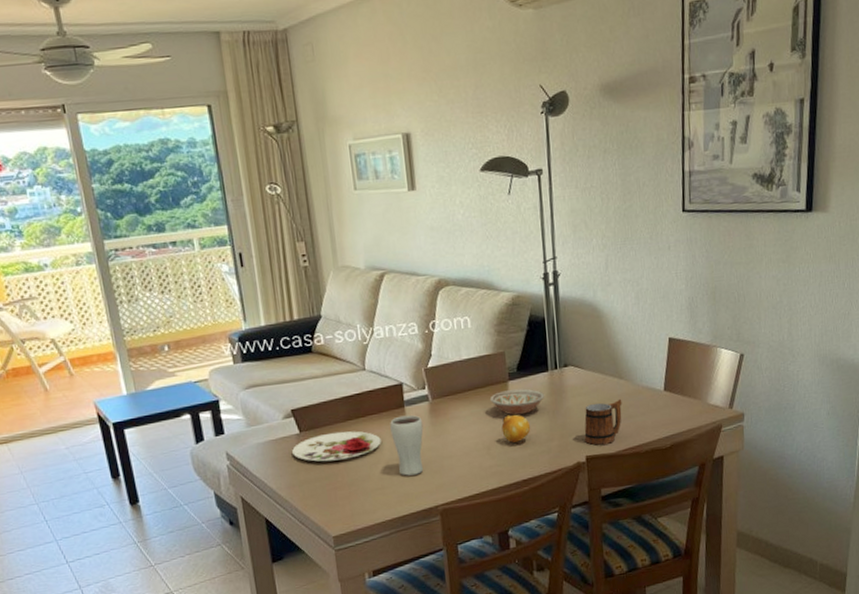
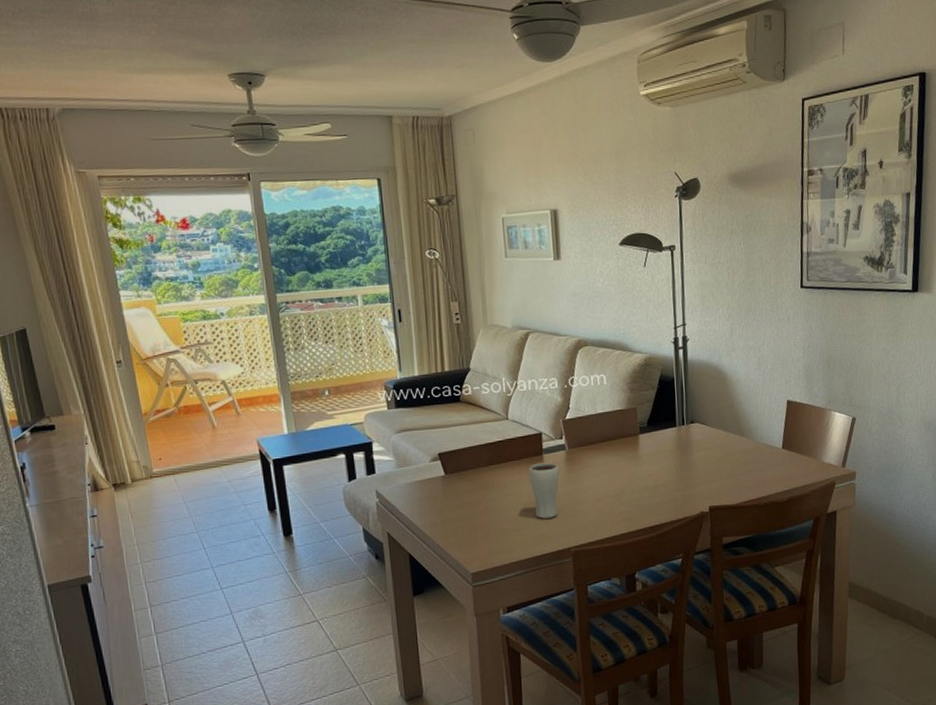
plate: present [292,431,381,462] -> none [437,475,520,503]
bowl: present [489,389,545,416] -> none [621,442,673,466]
fruit: present [501,415,531,443] -> none [632,465,659,491]
mug: present [584,398,622,446] -> none [708,454,744,497]

